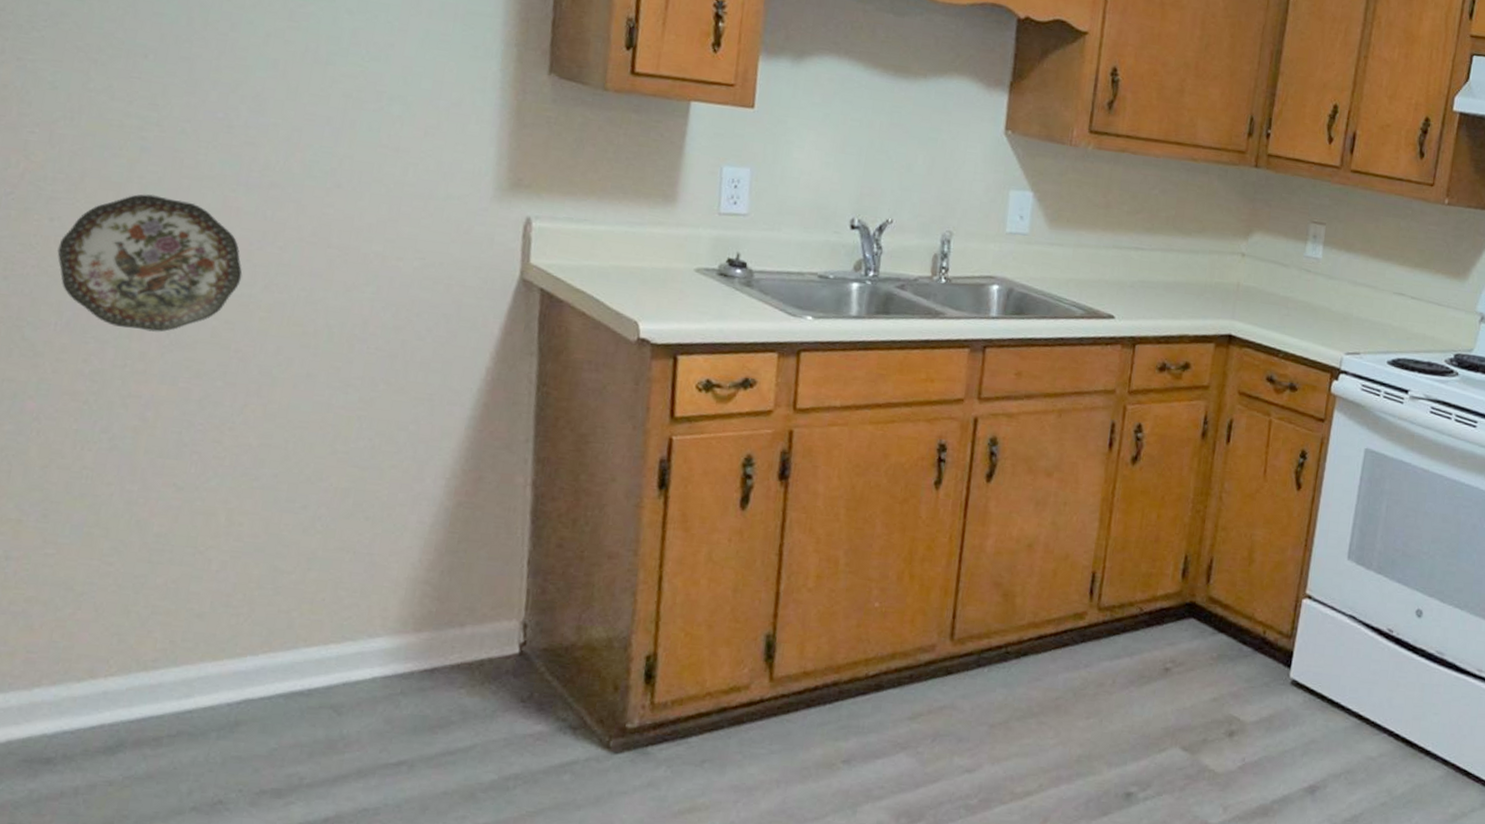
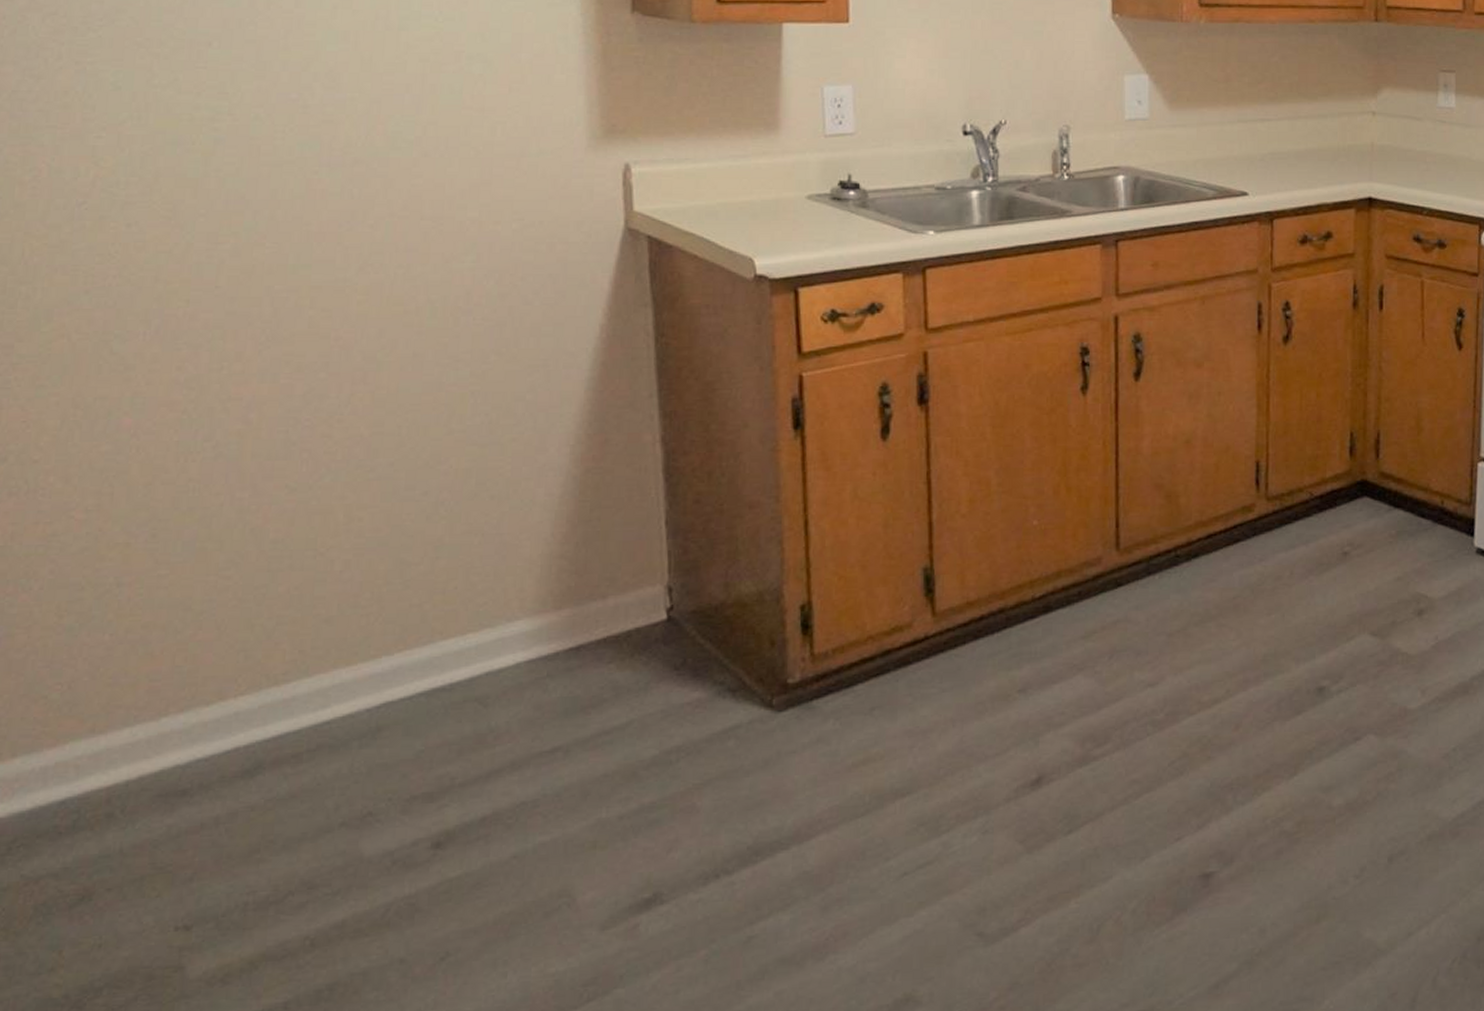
decorative plate: present [57,194,243,332] -> none [138,187,335,329]

